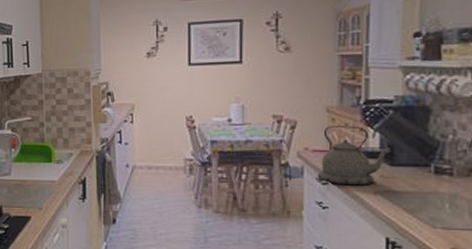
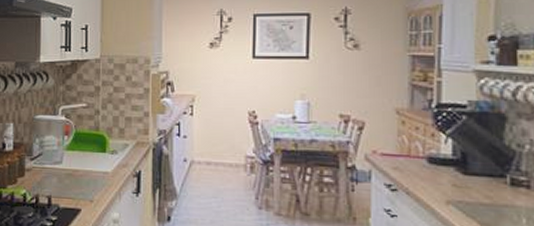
kettle: present [317,126,393,186] -> none [385,129,466,195]

